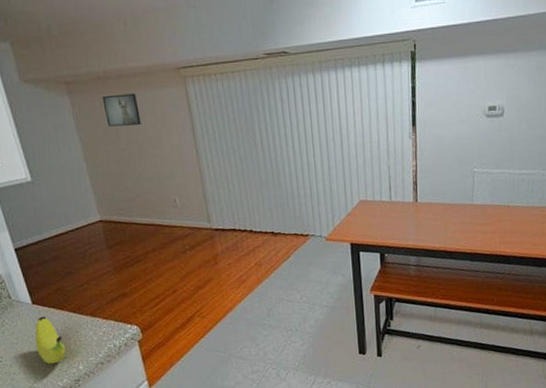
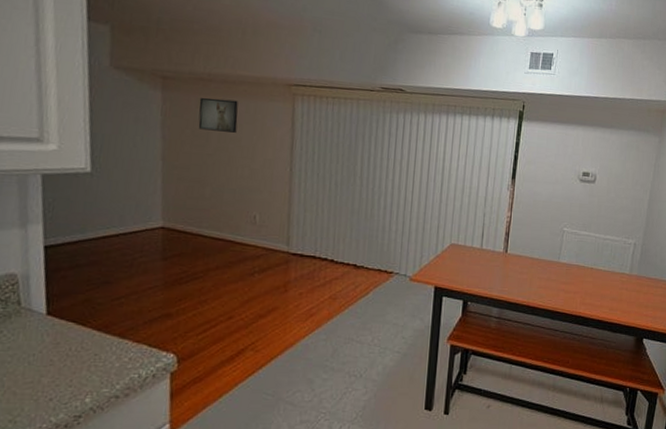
fruit: present [35,316,66,364] -> none [34,331,74,393]

